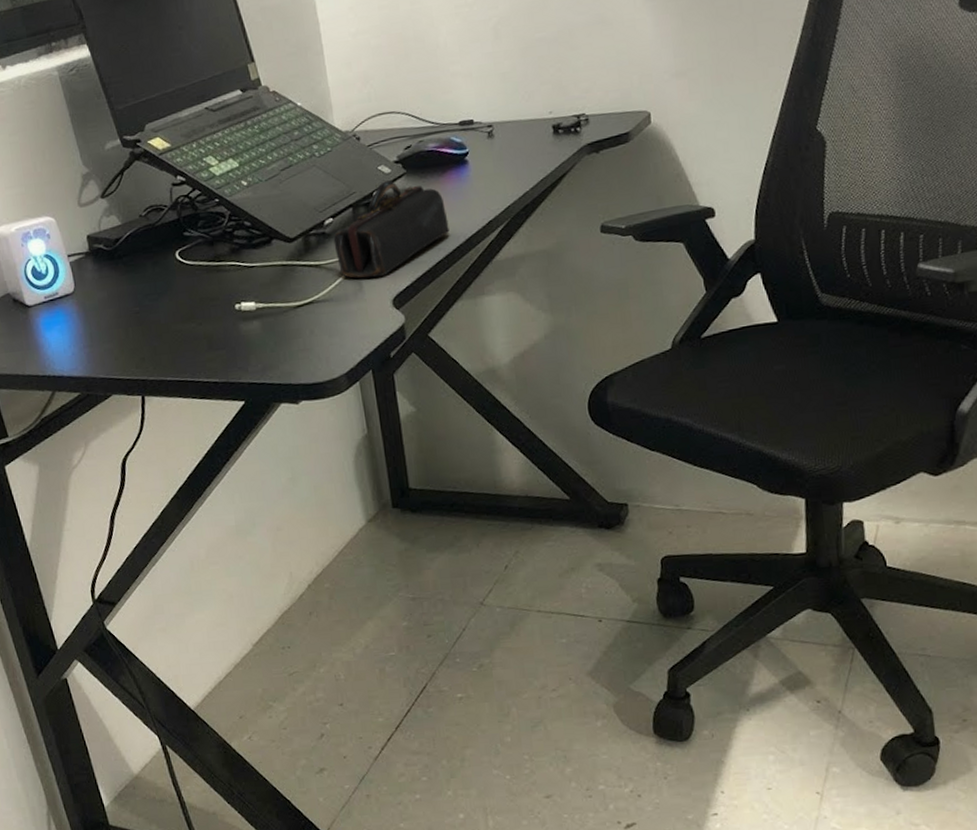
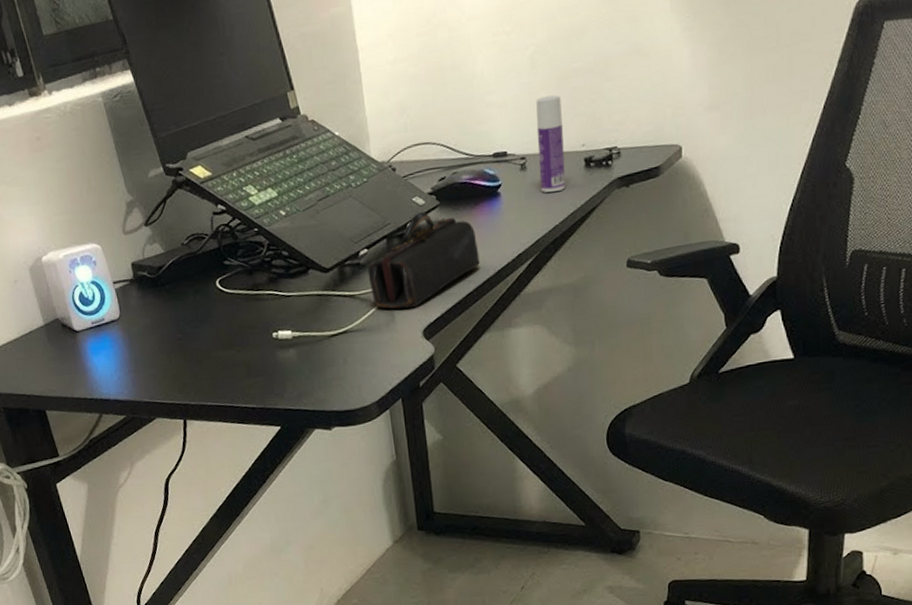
bottle: none [501,64,535,160] -> present [536,95,566,193]

